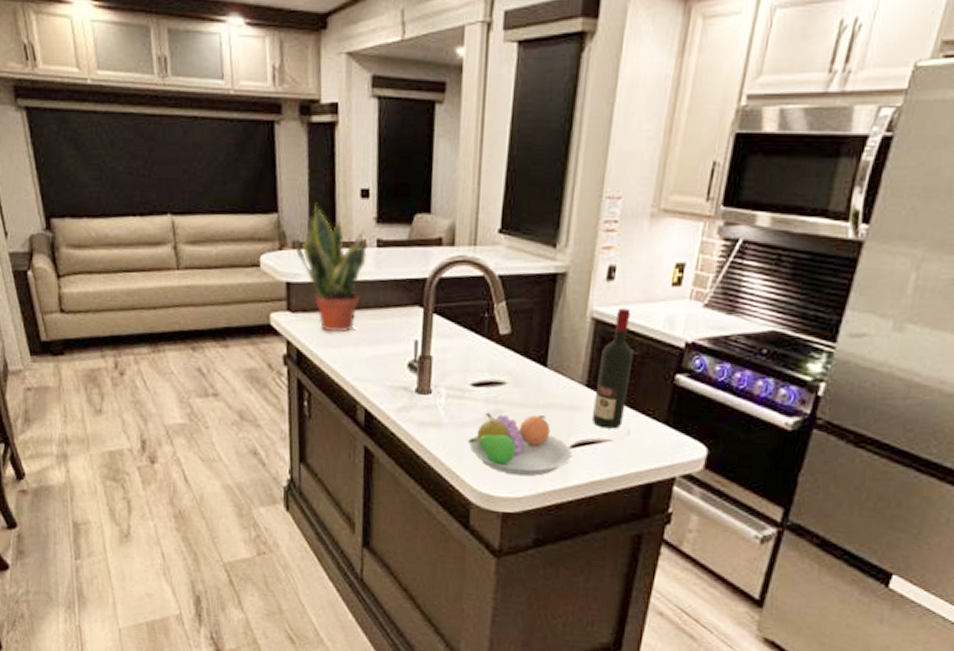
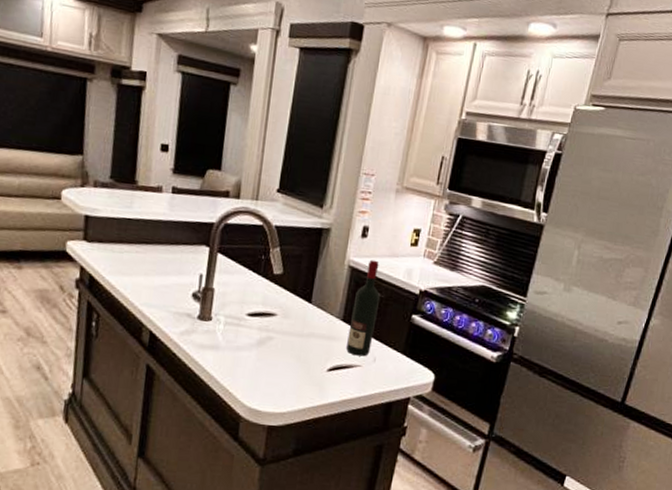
potted plant: present [296,203,367,333] -> none [97,150,163,263]
fruit bowl: present [468,412,572,477] -> none [241,338,329,395]

